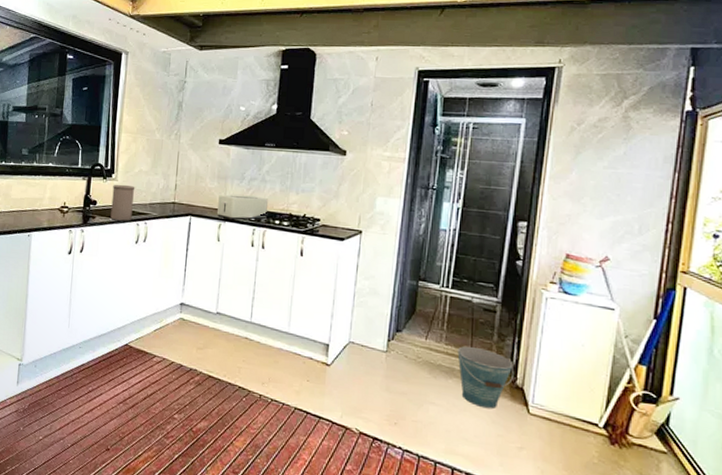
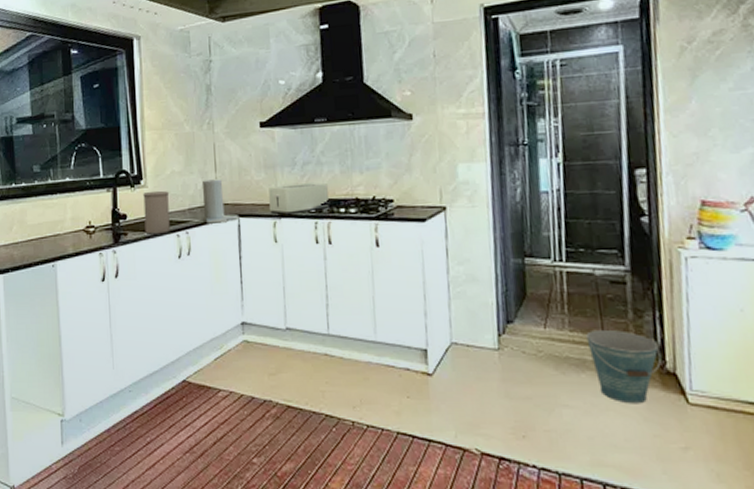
paper towel: none [160,181,191,219] -> present [202,179,240,224]

